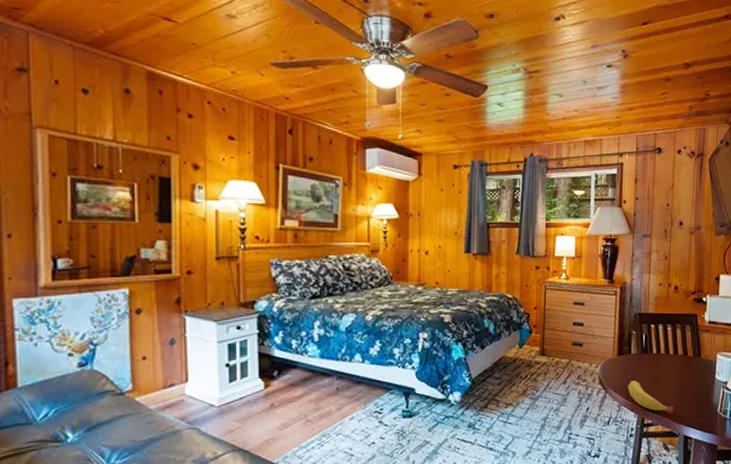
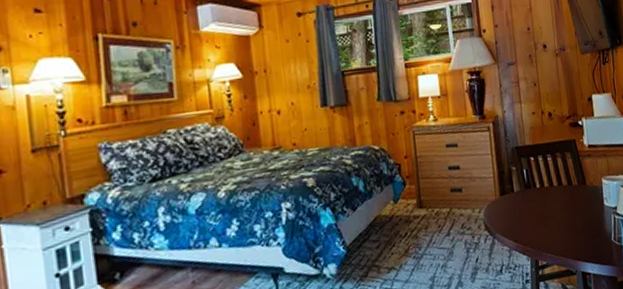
fruit: present [628,380,674,414] -> none [516,220,568,251]

